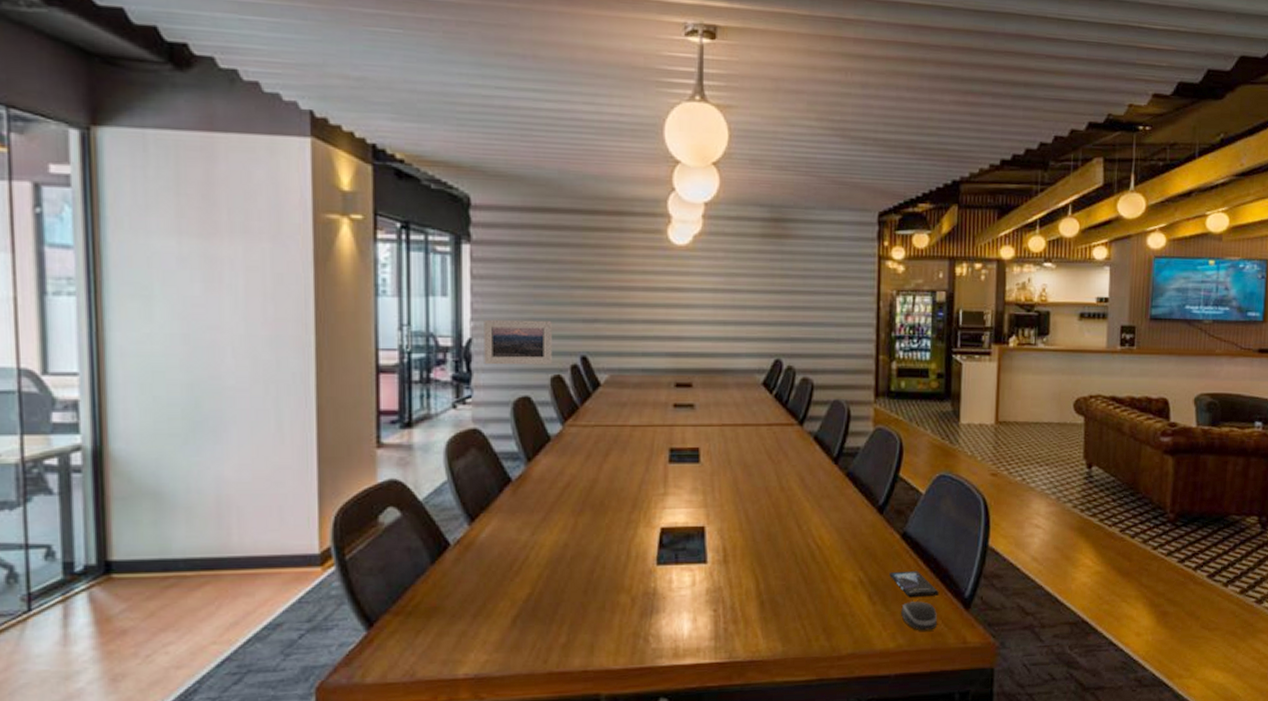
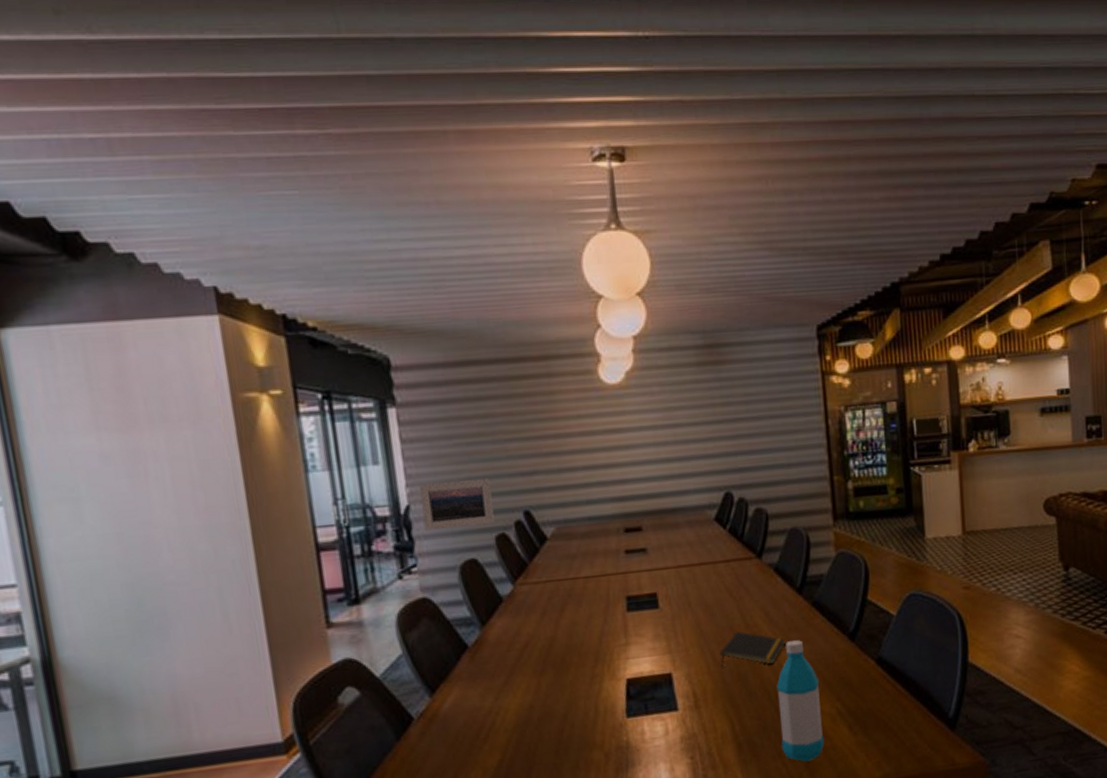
notepad: none [753,494,817,528] -> present [719,632,785,667]
water bottle: none [803,508,845,626] -> present [776,640,825,762]
smartphone: present [889,570,939,597] -> none [868,695,922,723]
computer mouse: present [901,600,937,631] -> none [884,726,923,757]

